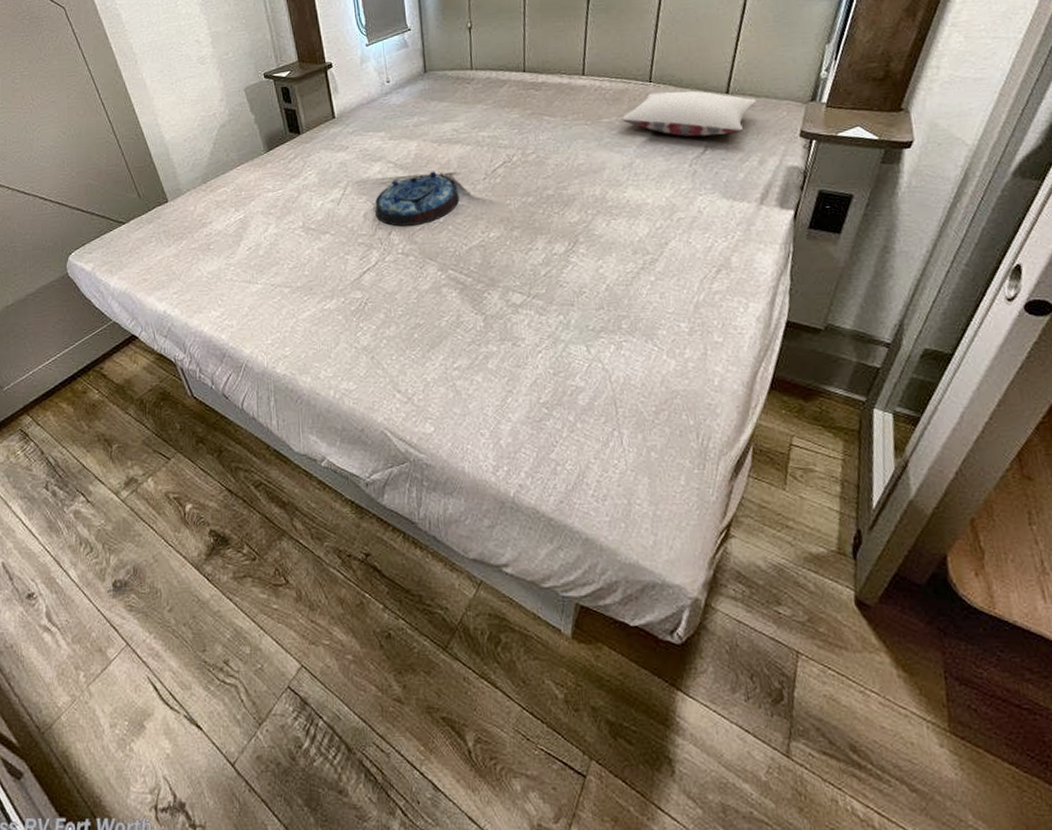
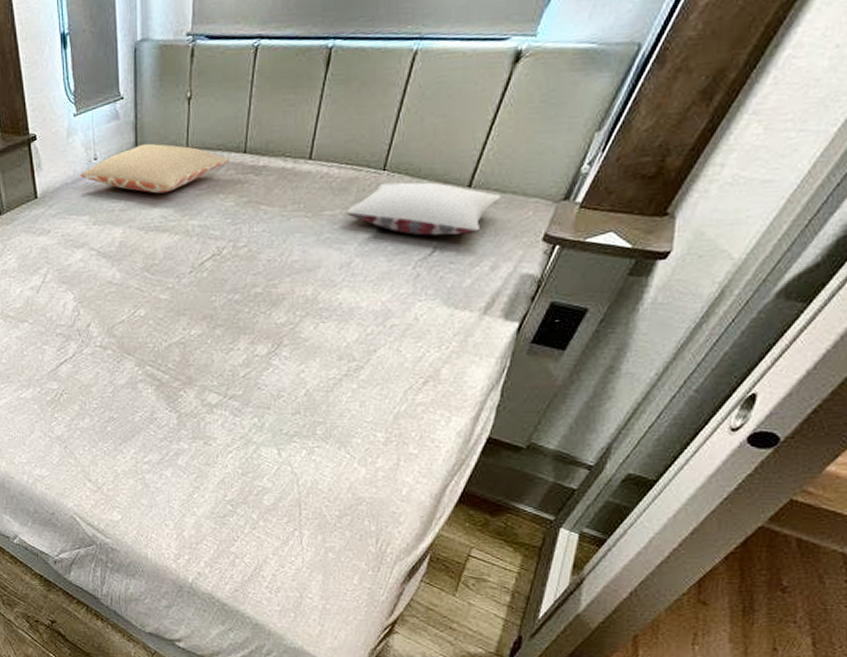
pillow: none [375,66,510,110] -> present [80,143,228,194]
serving tray: present [375,171,459,227] -> none [75,261,162,319]

